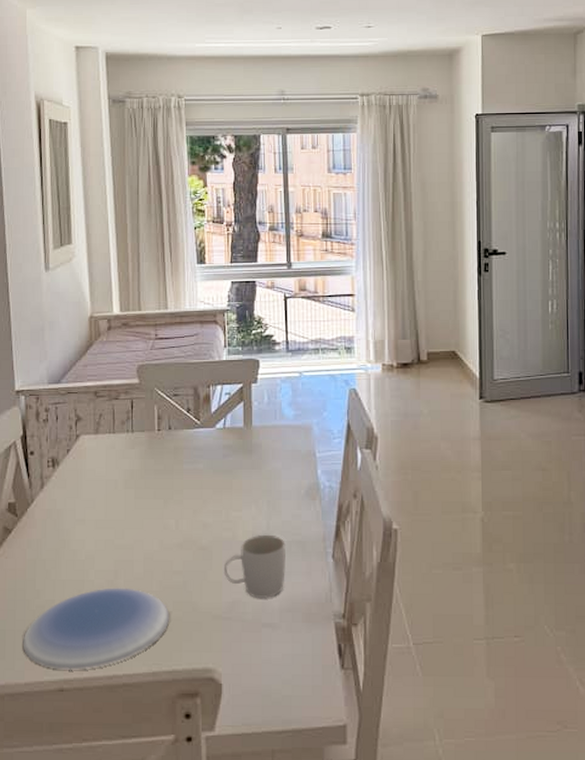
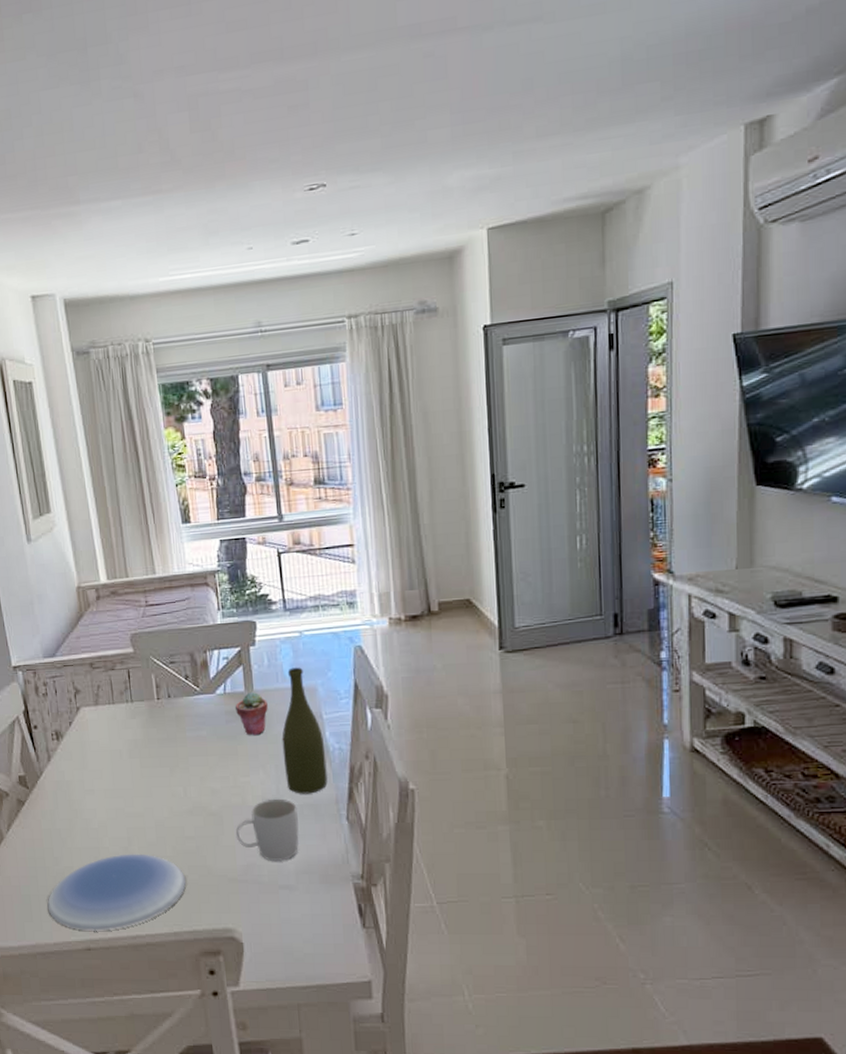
potted succulent: none [232,427,264,471] -> present [234,691,268,736]
bottle: none [276,406,316,531] -> present [281,667,328,794]

